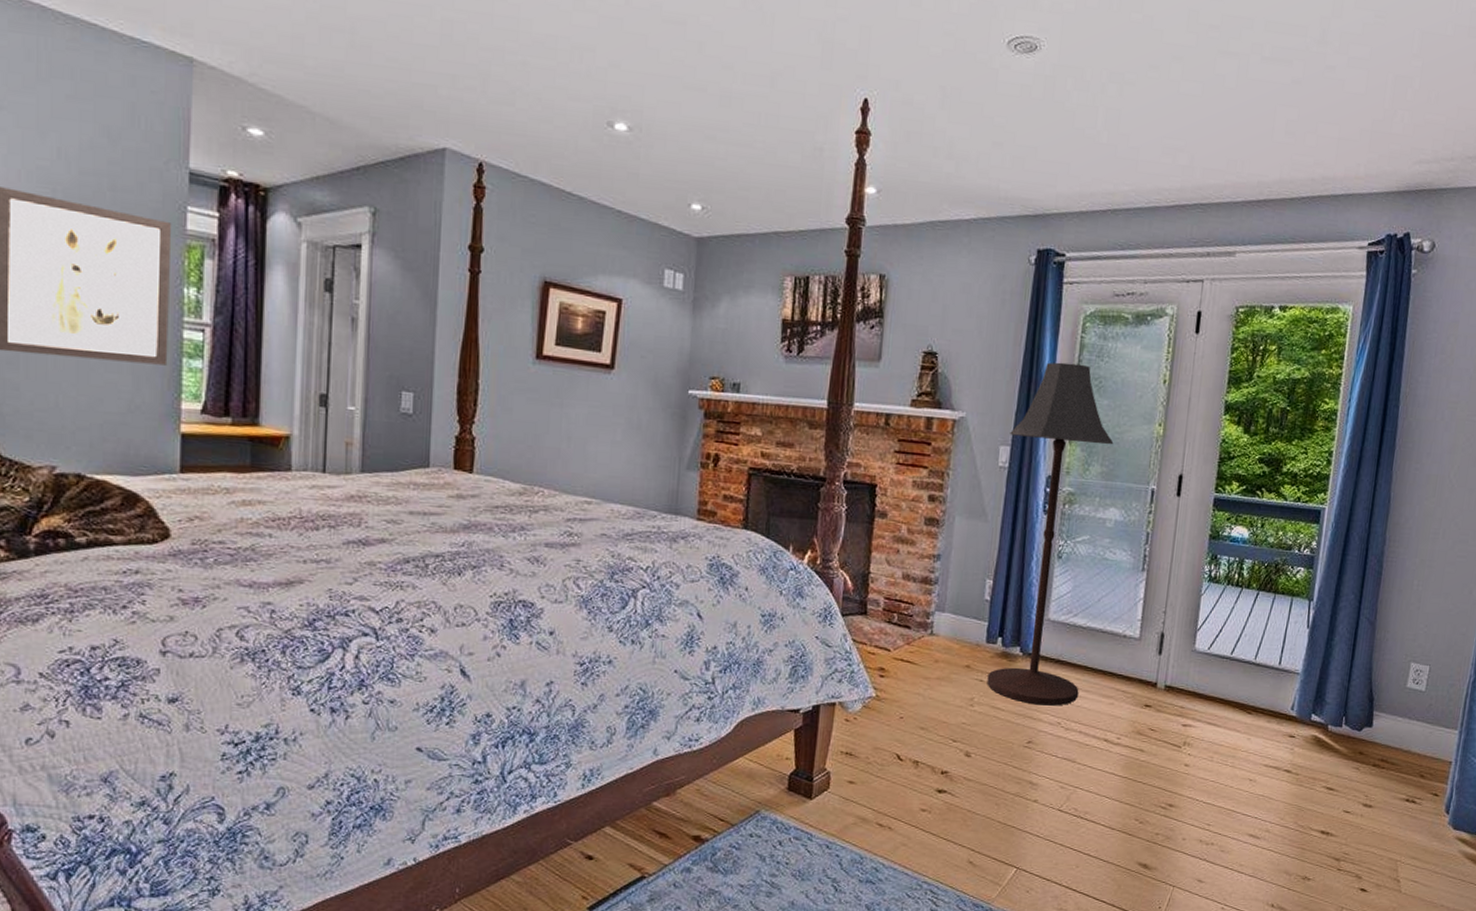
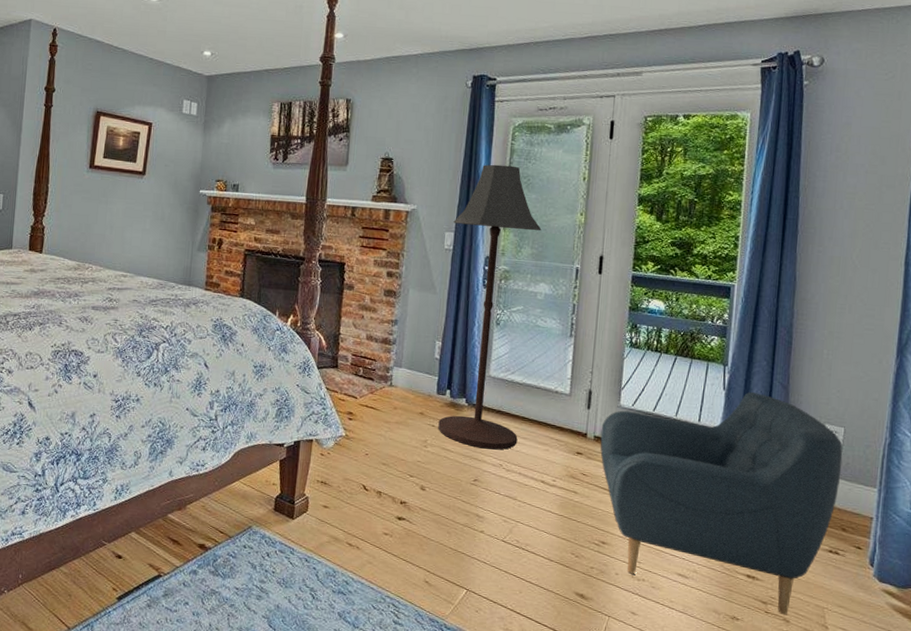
armchair: none [1171,630,1427,871] -> present [600,392,843,615]

